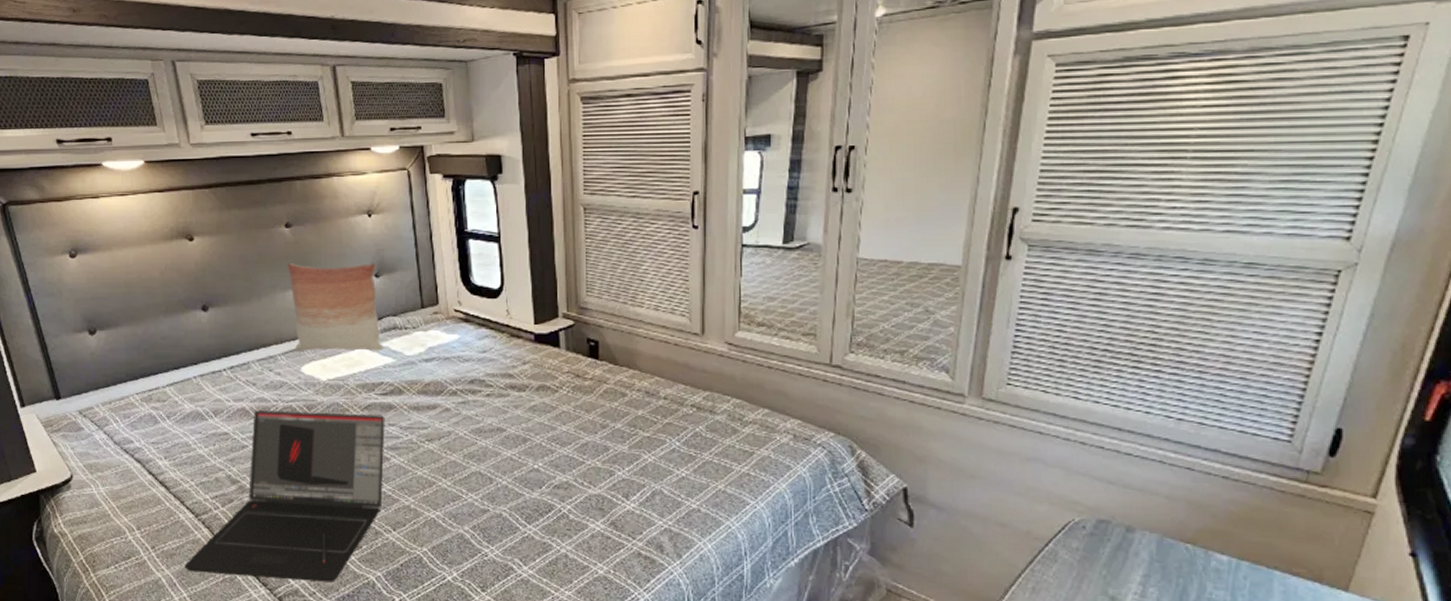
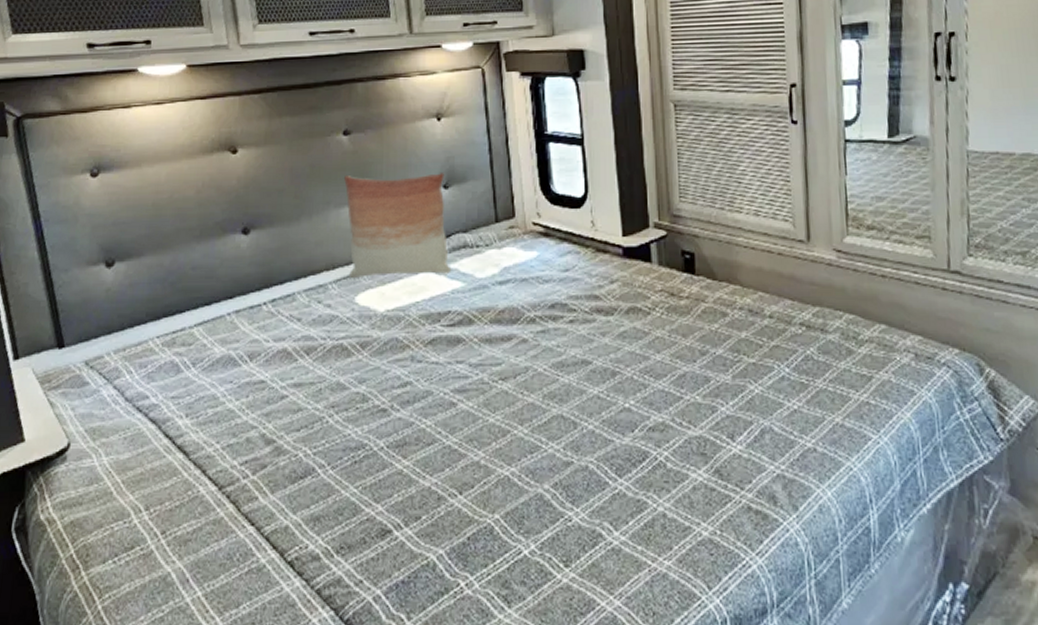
laptop: present [184,410,385,582] -> none [201,350,452,566]

